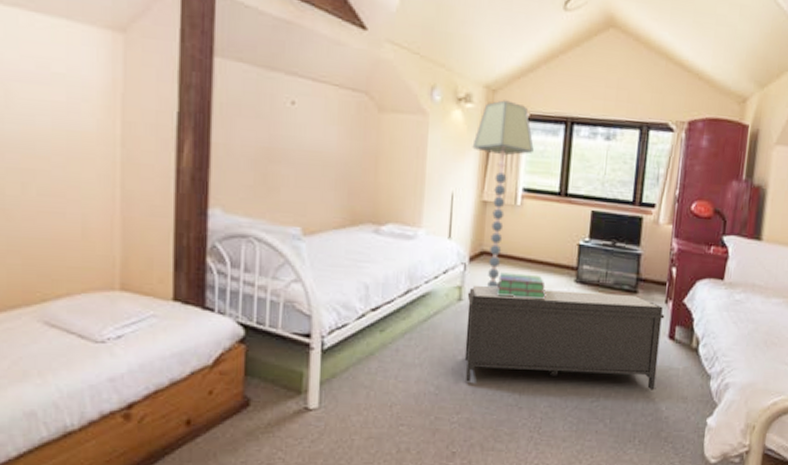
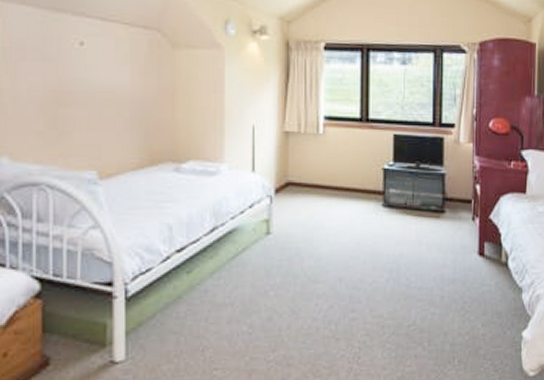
bench: present [464,285,665,390] -> none [275,214,473,318]
floor lamp: present [472,100,534,289] -> none [270,30,332,219]
stack of books: present [496,272,546,299] -> none [304,202,355,227]

